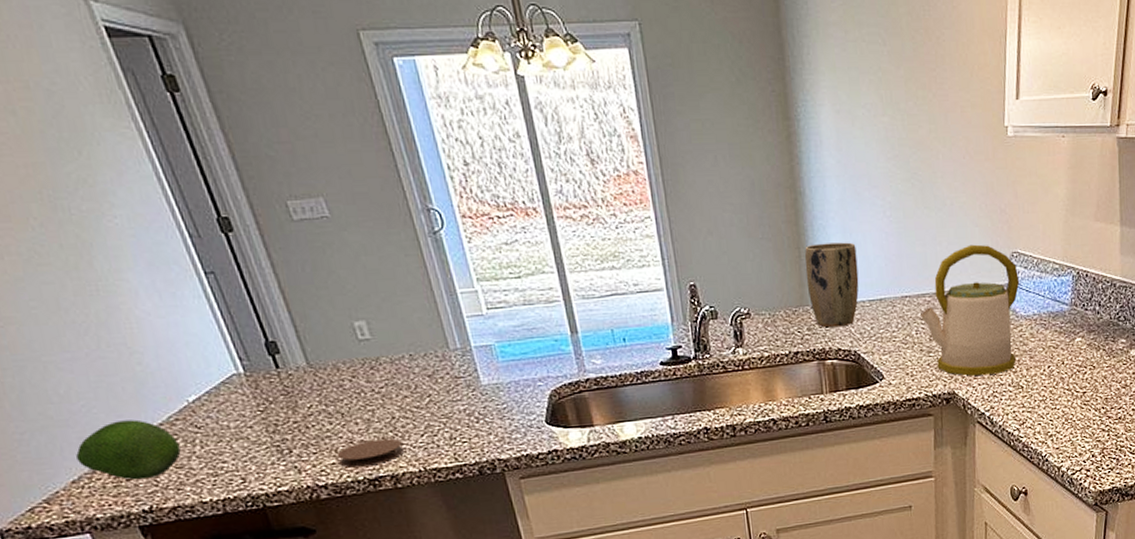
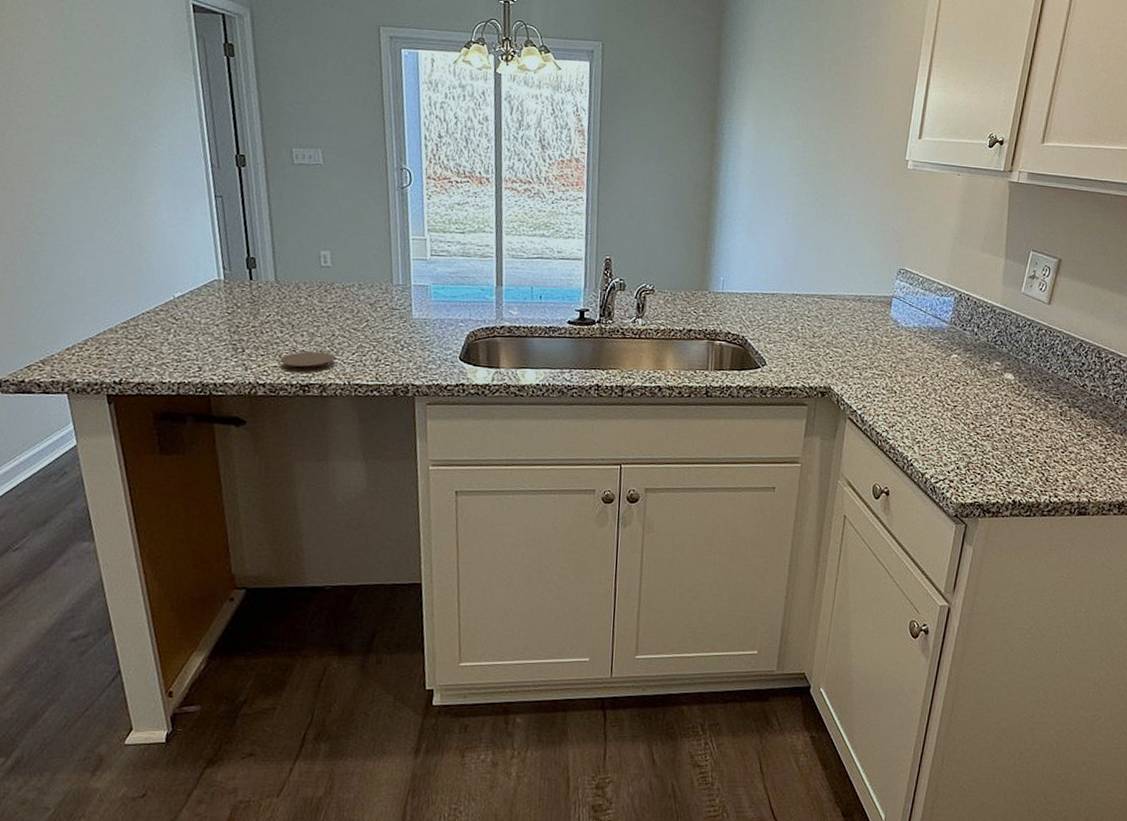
fruit: present [76,419,181,480] -> none [76,304,158,356]
plant pot: present [804,242,859,328] -> none [708,238,758,313]
kettle: present [921,244,1020,376] -> none [808,257,904,376]

